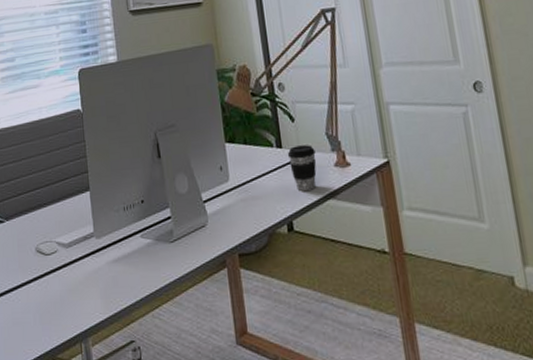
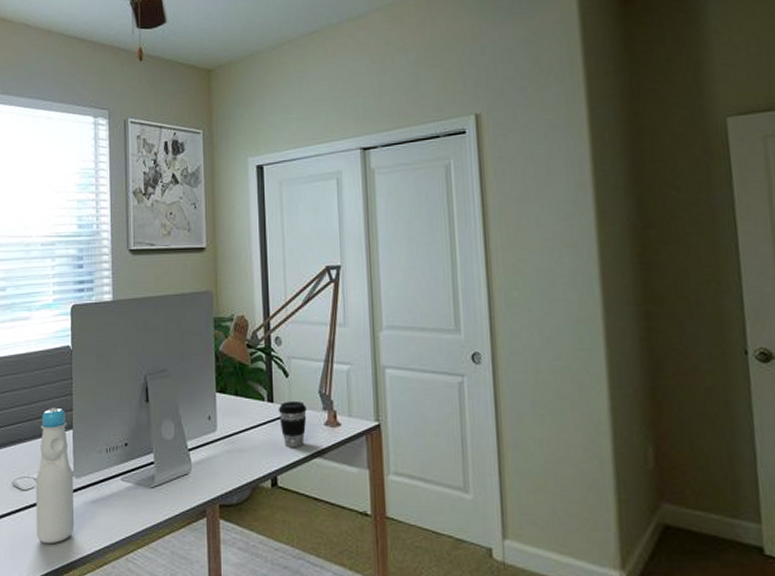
bottle: none [58,170,99,307] -> present [36,407,75,544]

